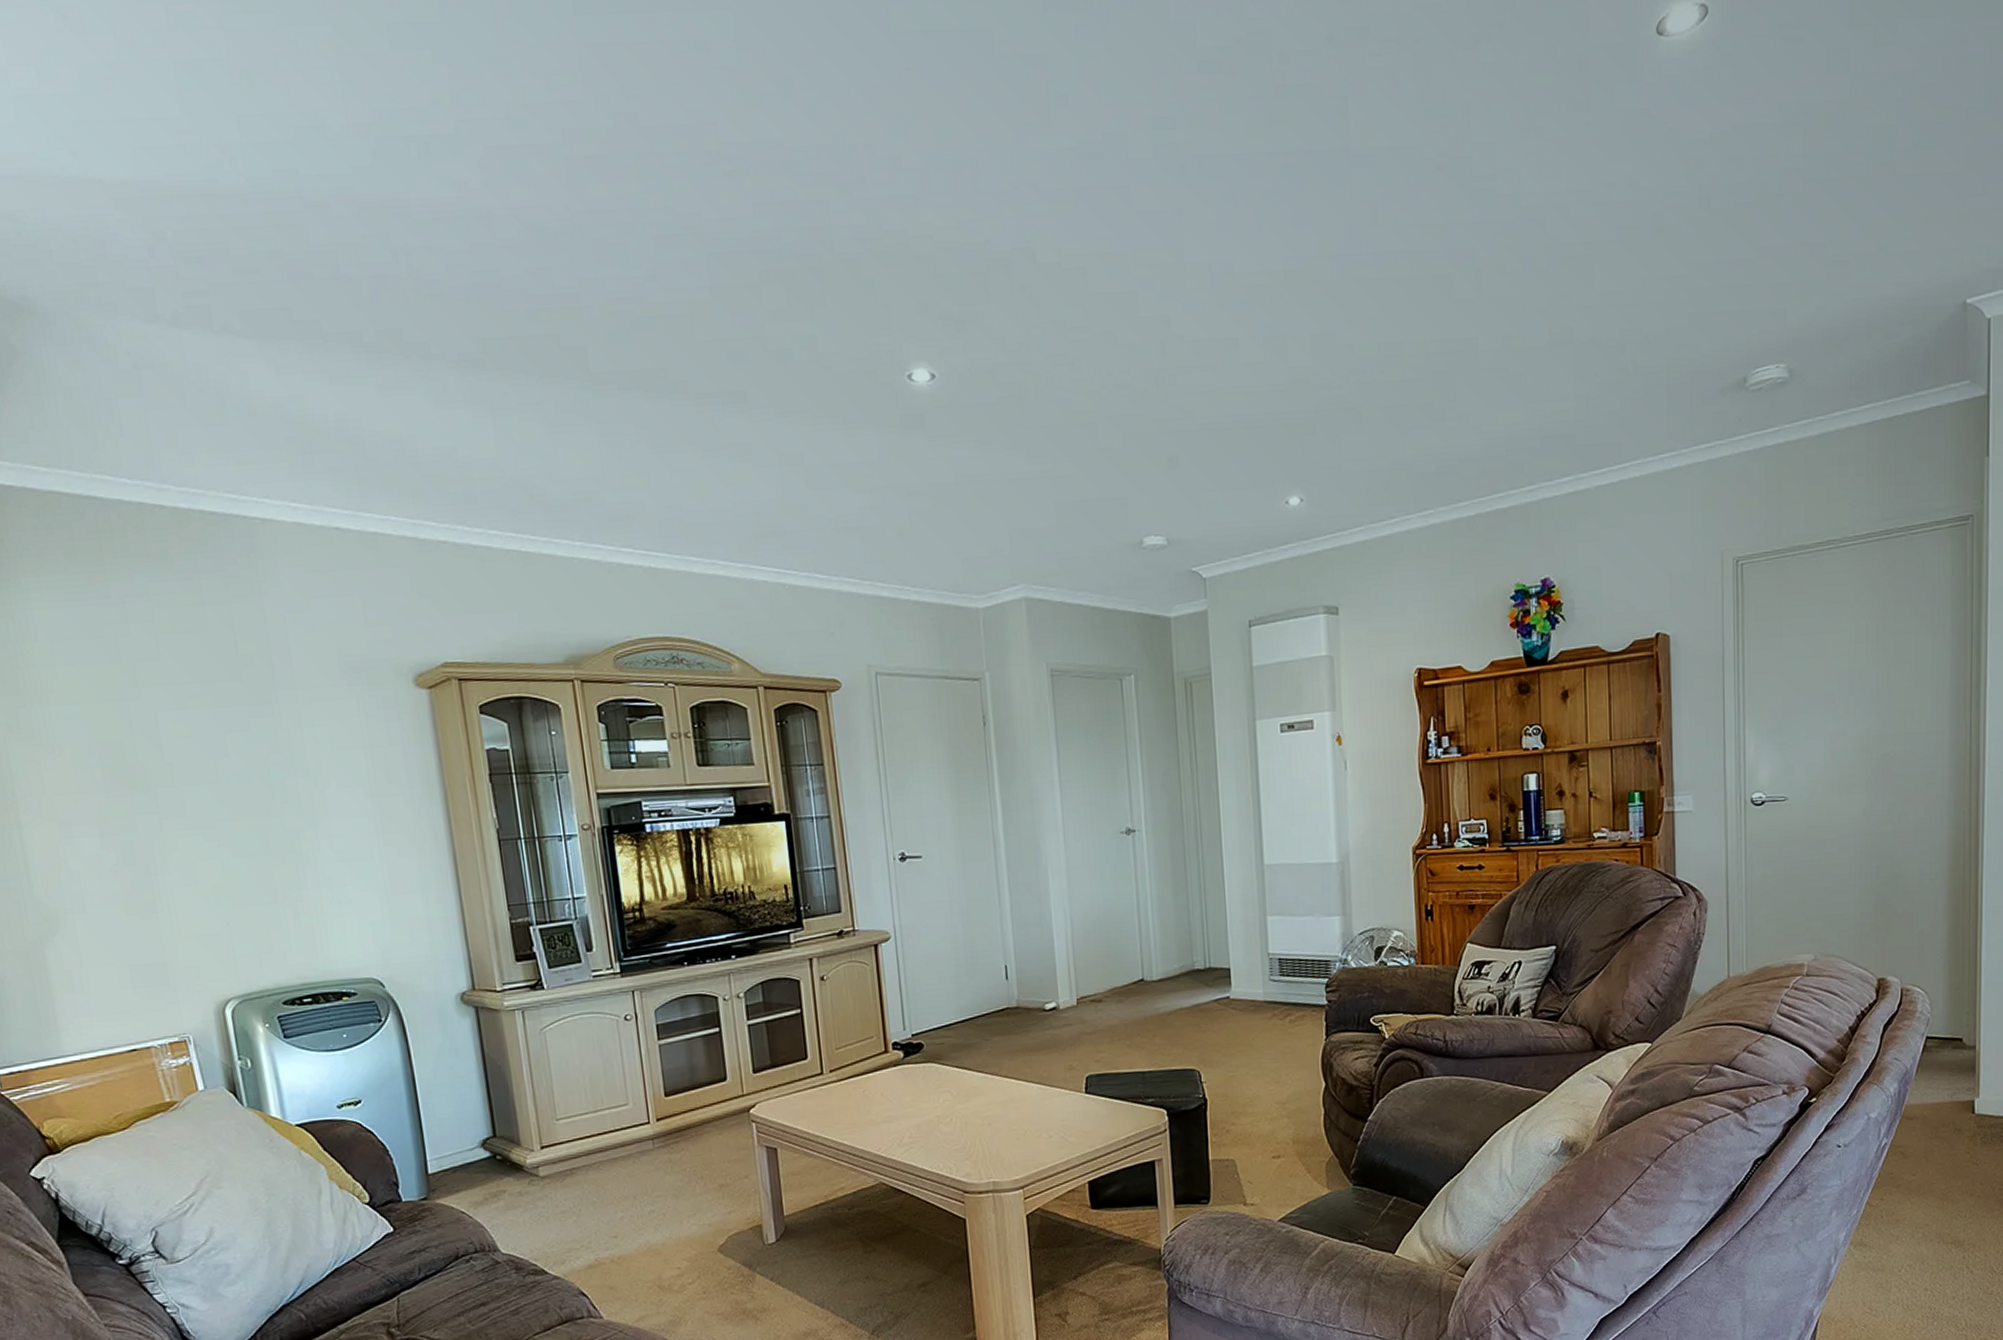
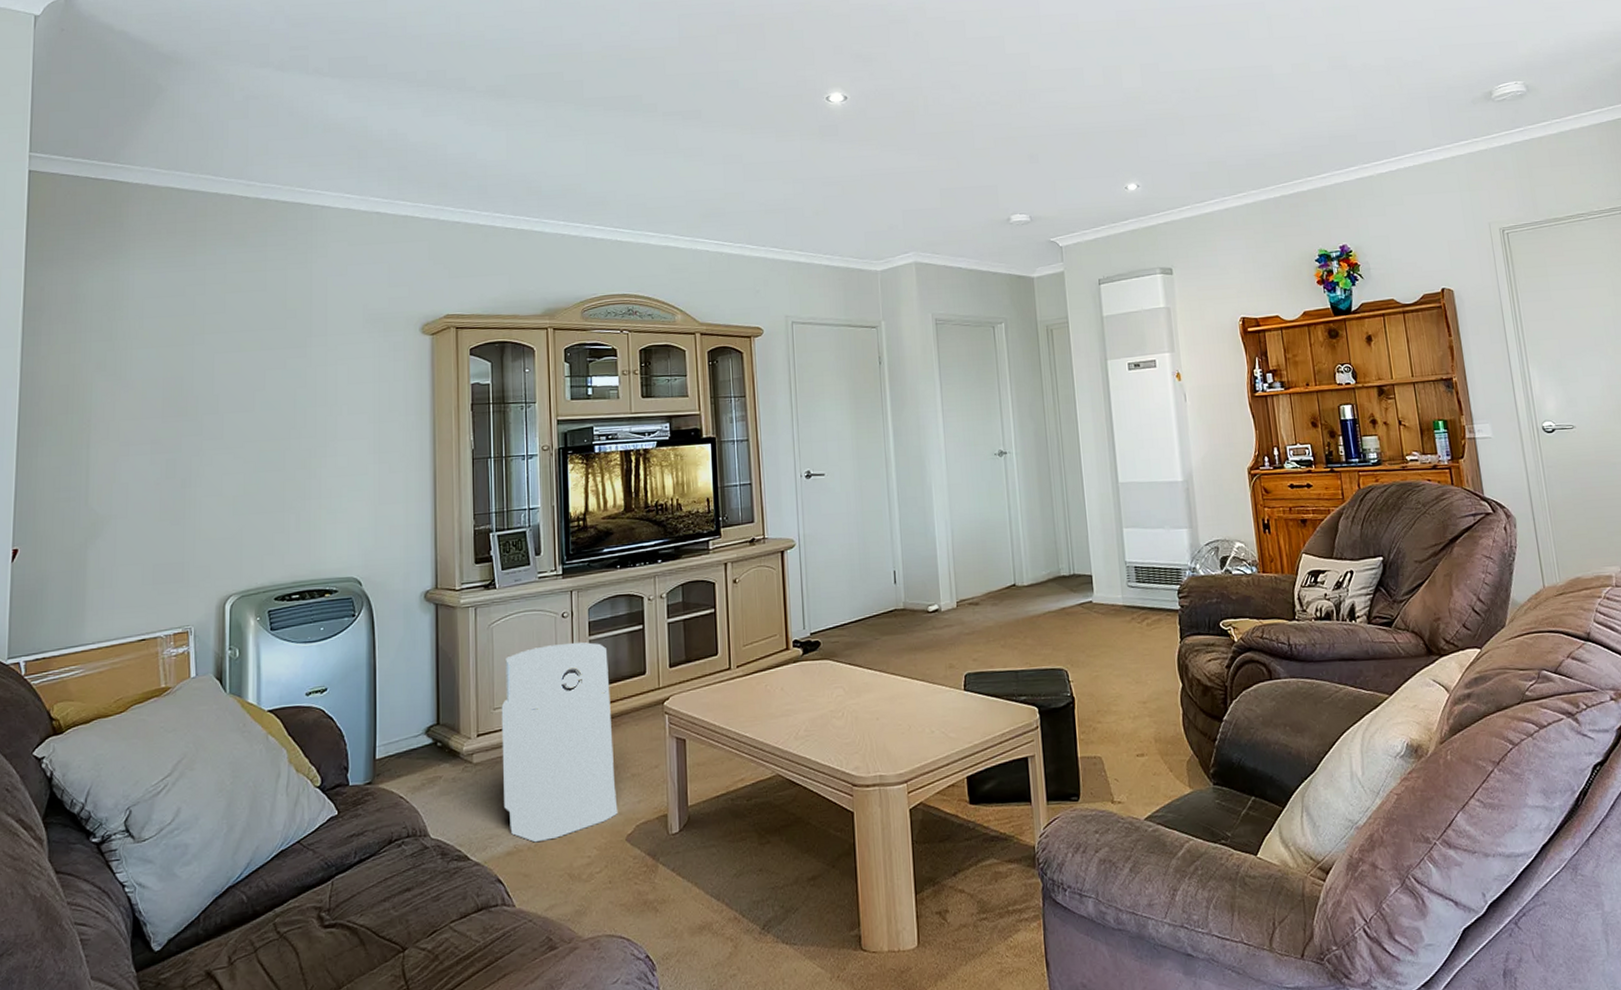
air purifier: none [564,1046,707,1256] -> present [501,642,618,843]

